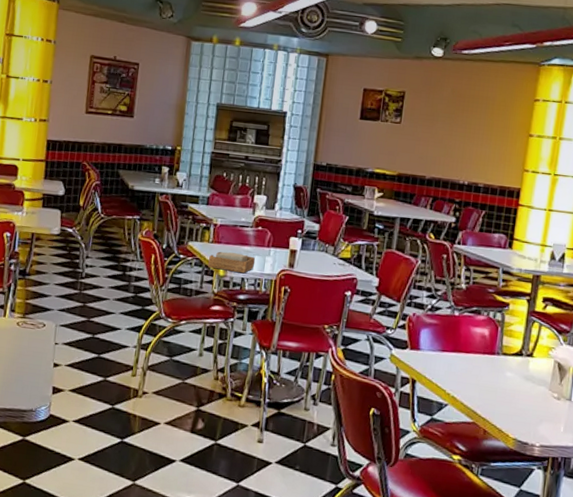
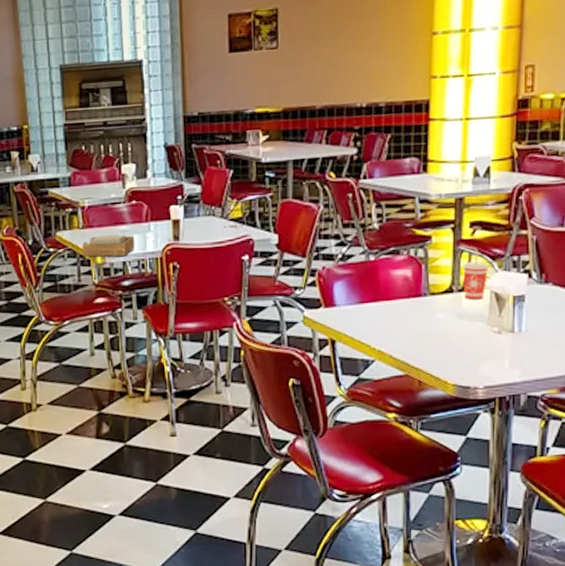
beverage cup: none [531,315,556,367] -> present [459,245,490,300]

